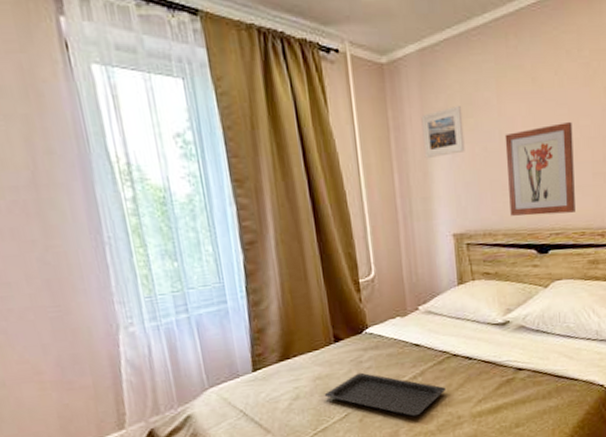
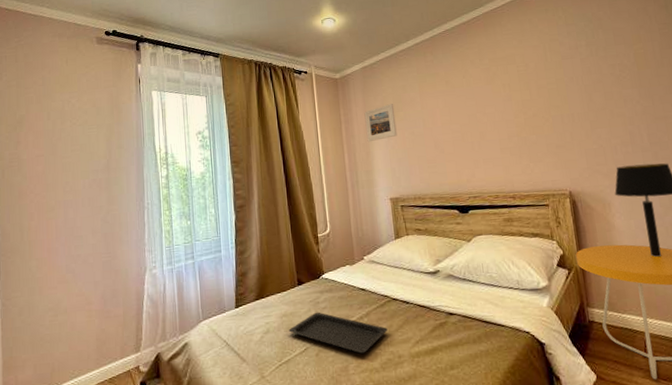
wall art: present [505,122,575,216] -> none [427,111,489,183]

